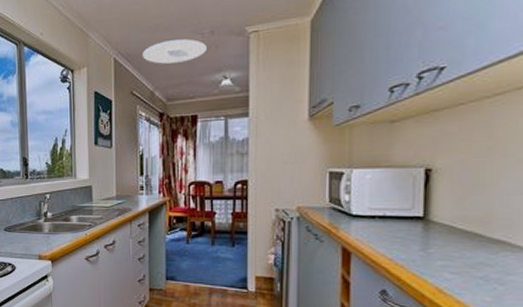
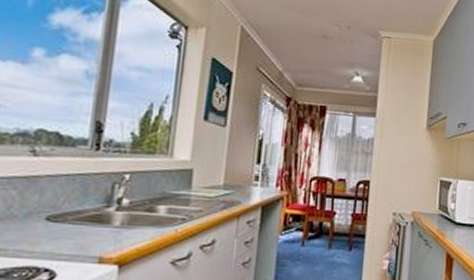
ceiling light: present [143,39,207,64] -> none [275,22,342,50]

